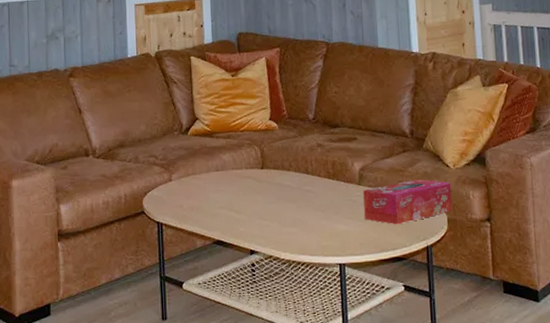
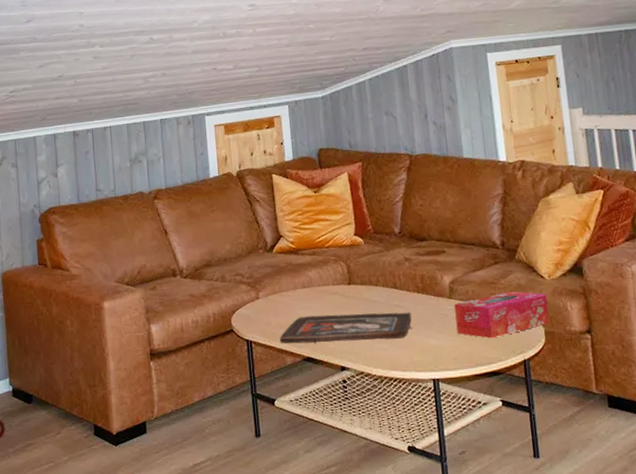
religious icon: none [190,197,322,227] -> present [279,312,413,344]

